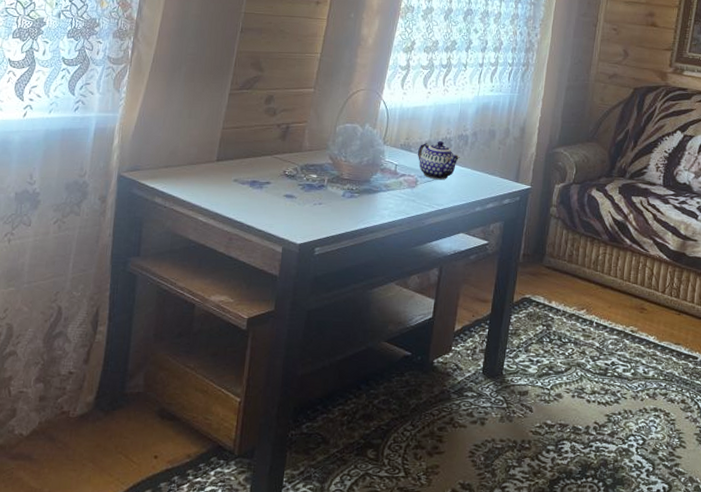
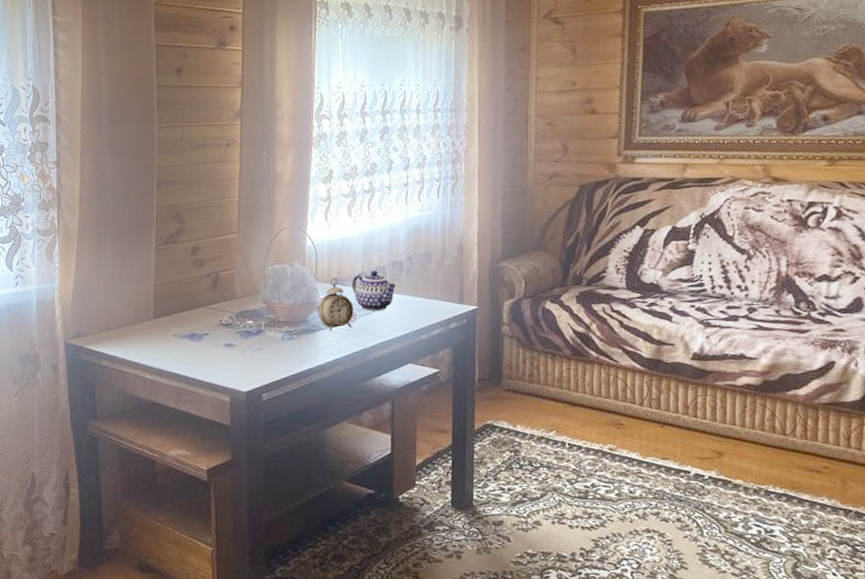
alarm clock: none [381,143,417,194] -> present [318,278,354,332]

